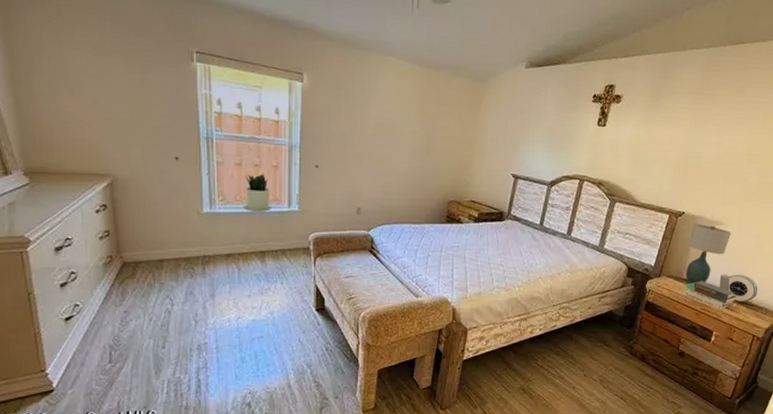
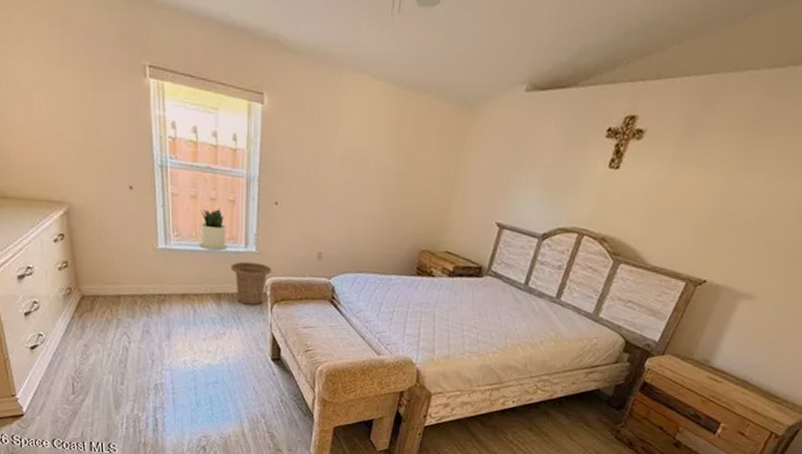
basket: none [274,220,314,260] -> present [230,261,272,305]
books: present [682,281,737,310] -> none [688,363,758,400]
table lamp: present [686,224,732,284] -> none [695,295,764,367]
alarm clock: present [719,274,758,302] -> none [736,358,788,393]

